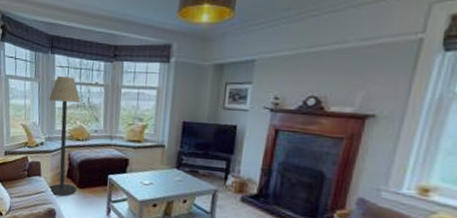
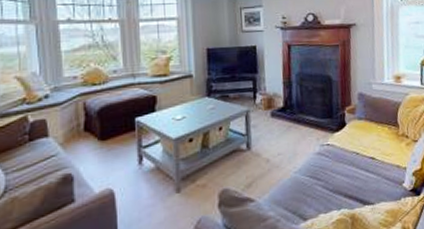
floor lamp: present [46,76,81,197] -> none [51,15,99,157]

